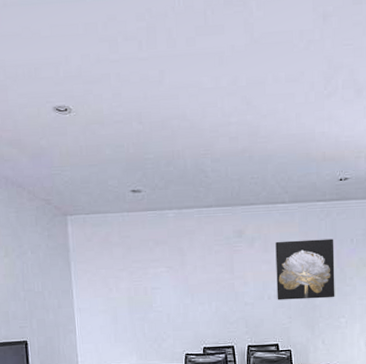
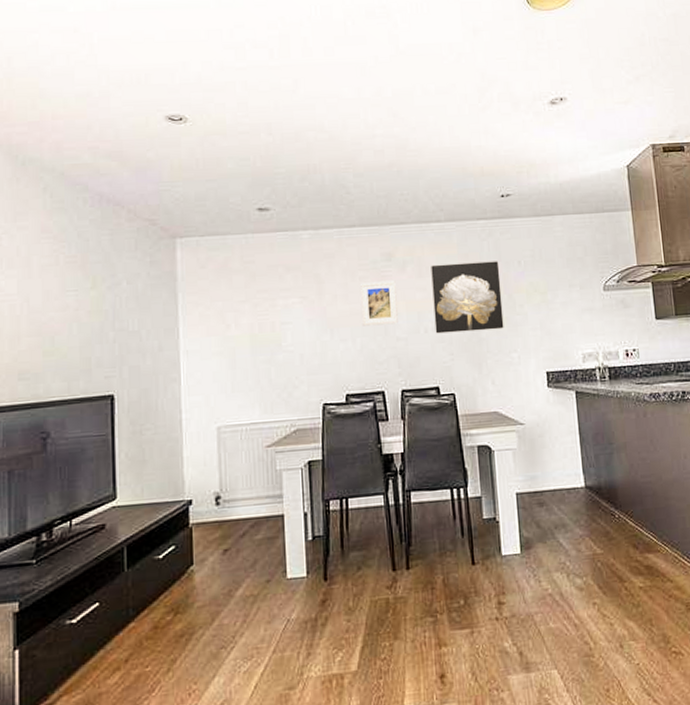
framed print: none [216,255,246,293] -> present [360,281,398,326]

